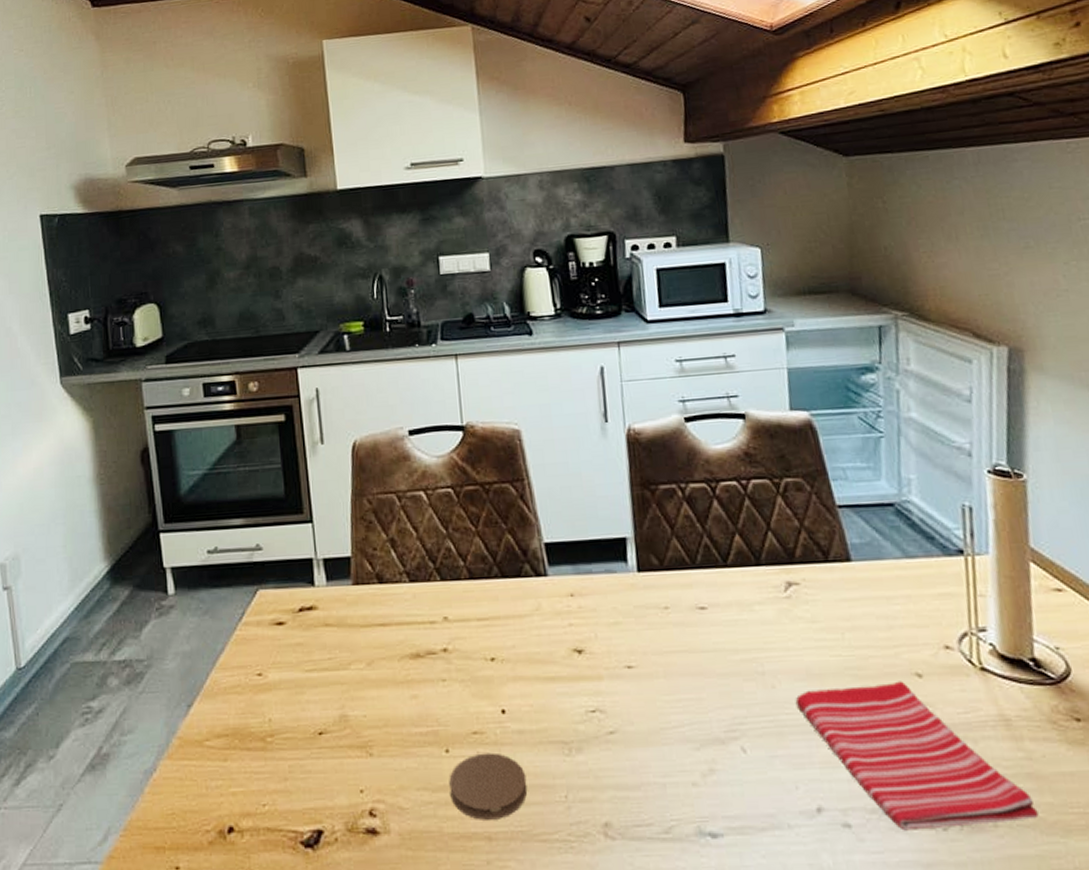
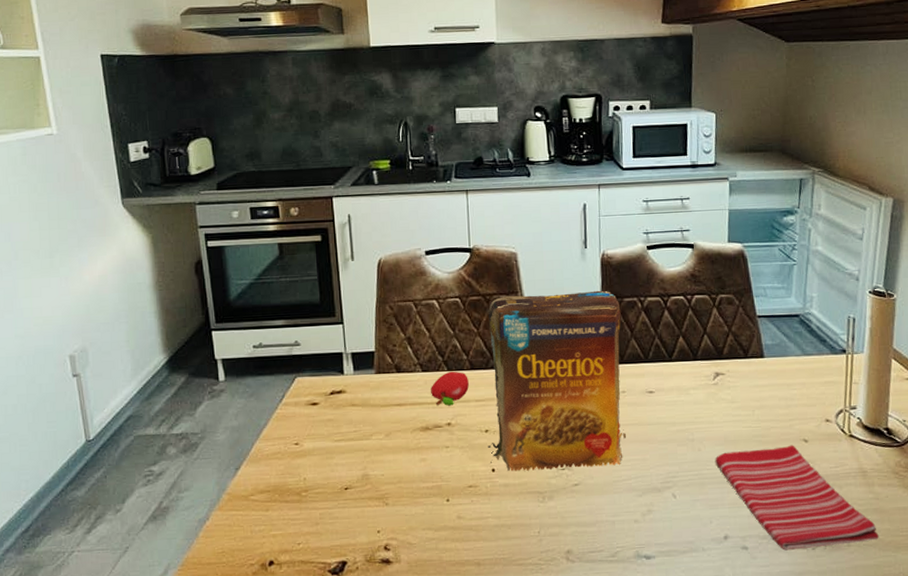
fruit: none [421,581,468,626] -> present [431,371,469,406]
coaster: present [449,752,528,820] -> none [448,501,510,551]
cereal box: none [488,475,675,714] -> present [487,290,627,472]

